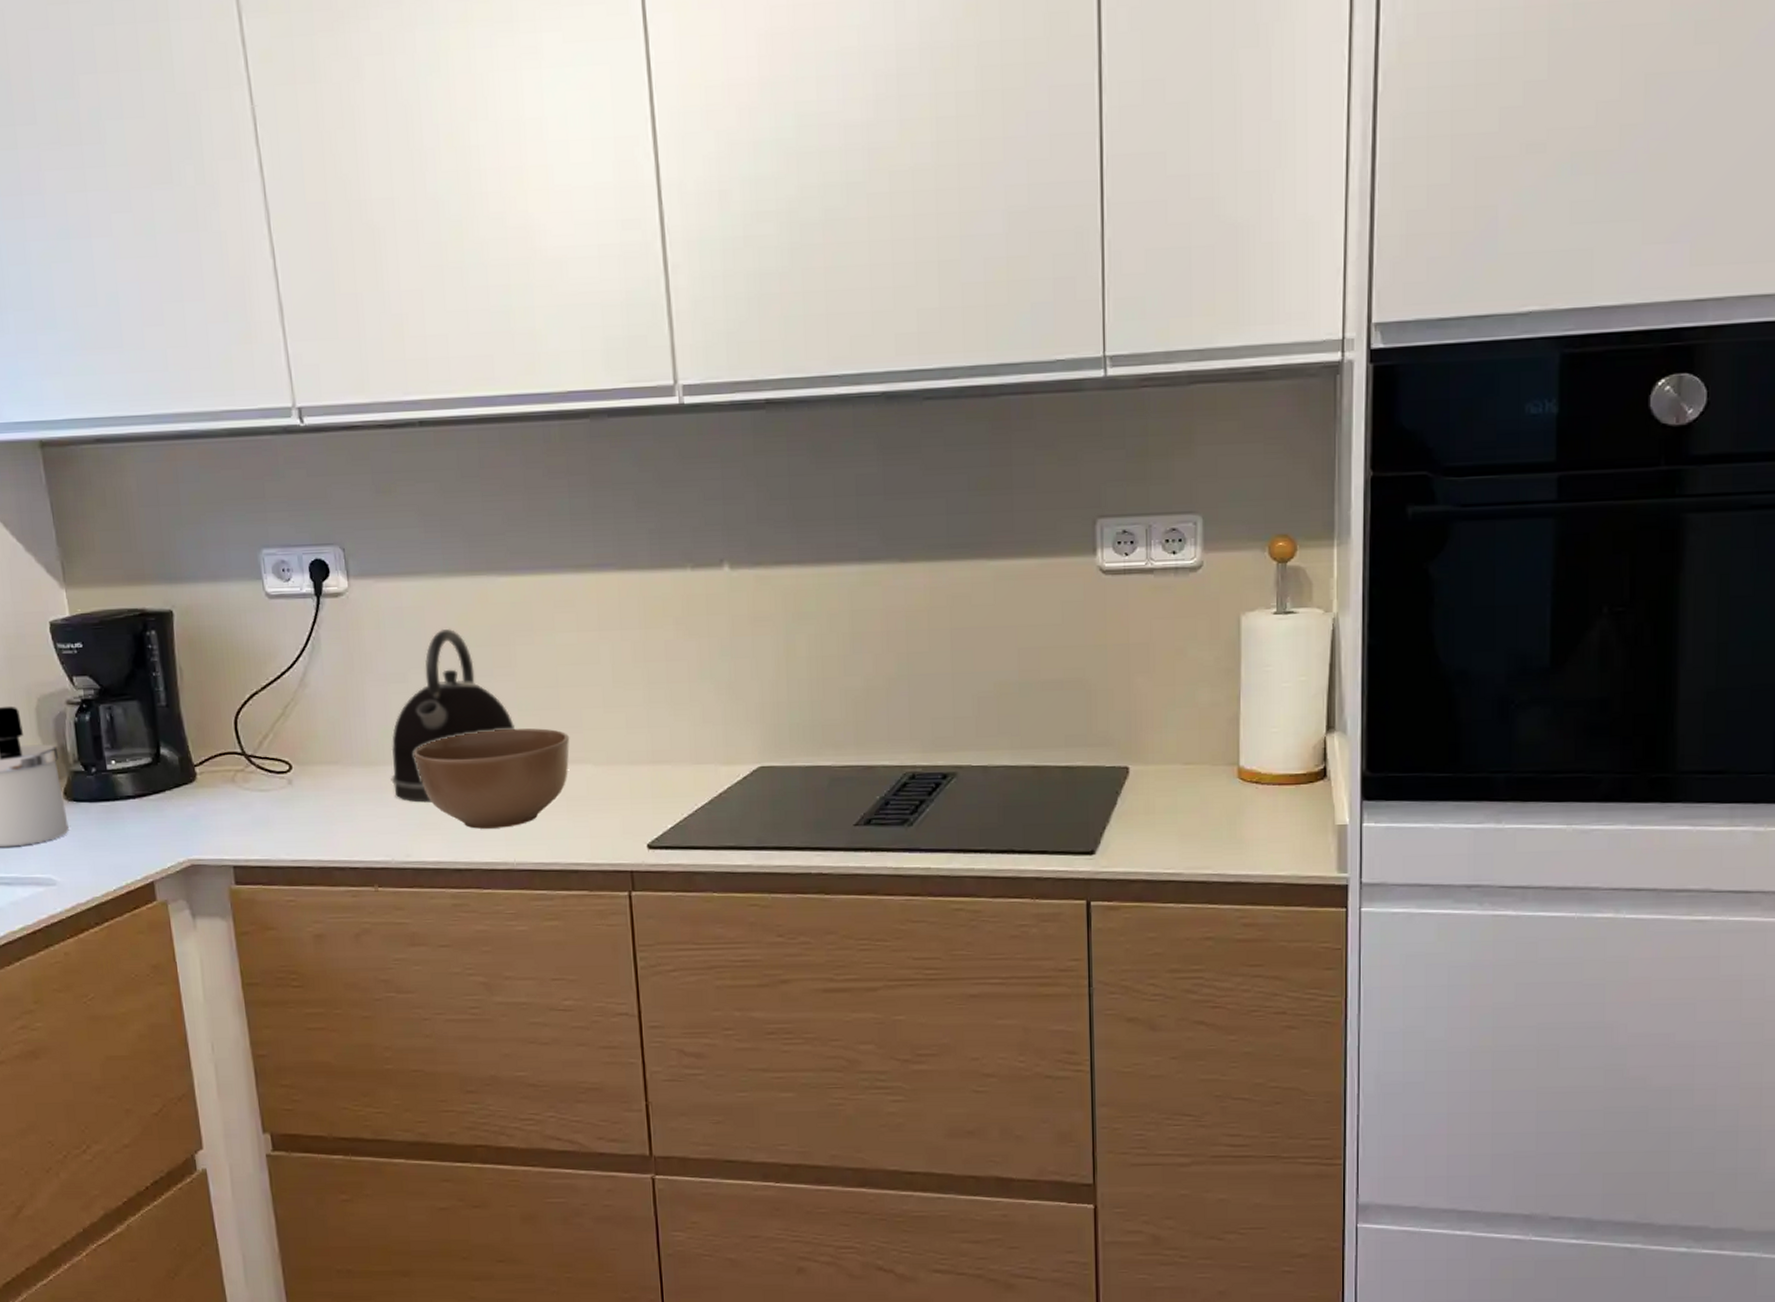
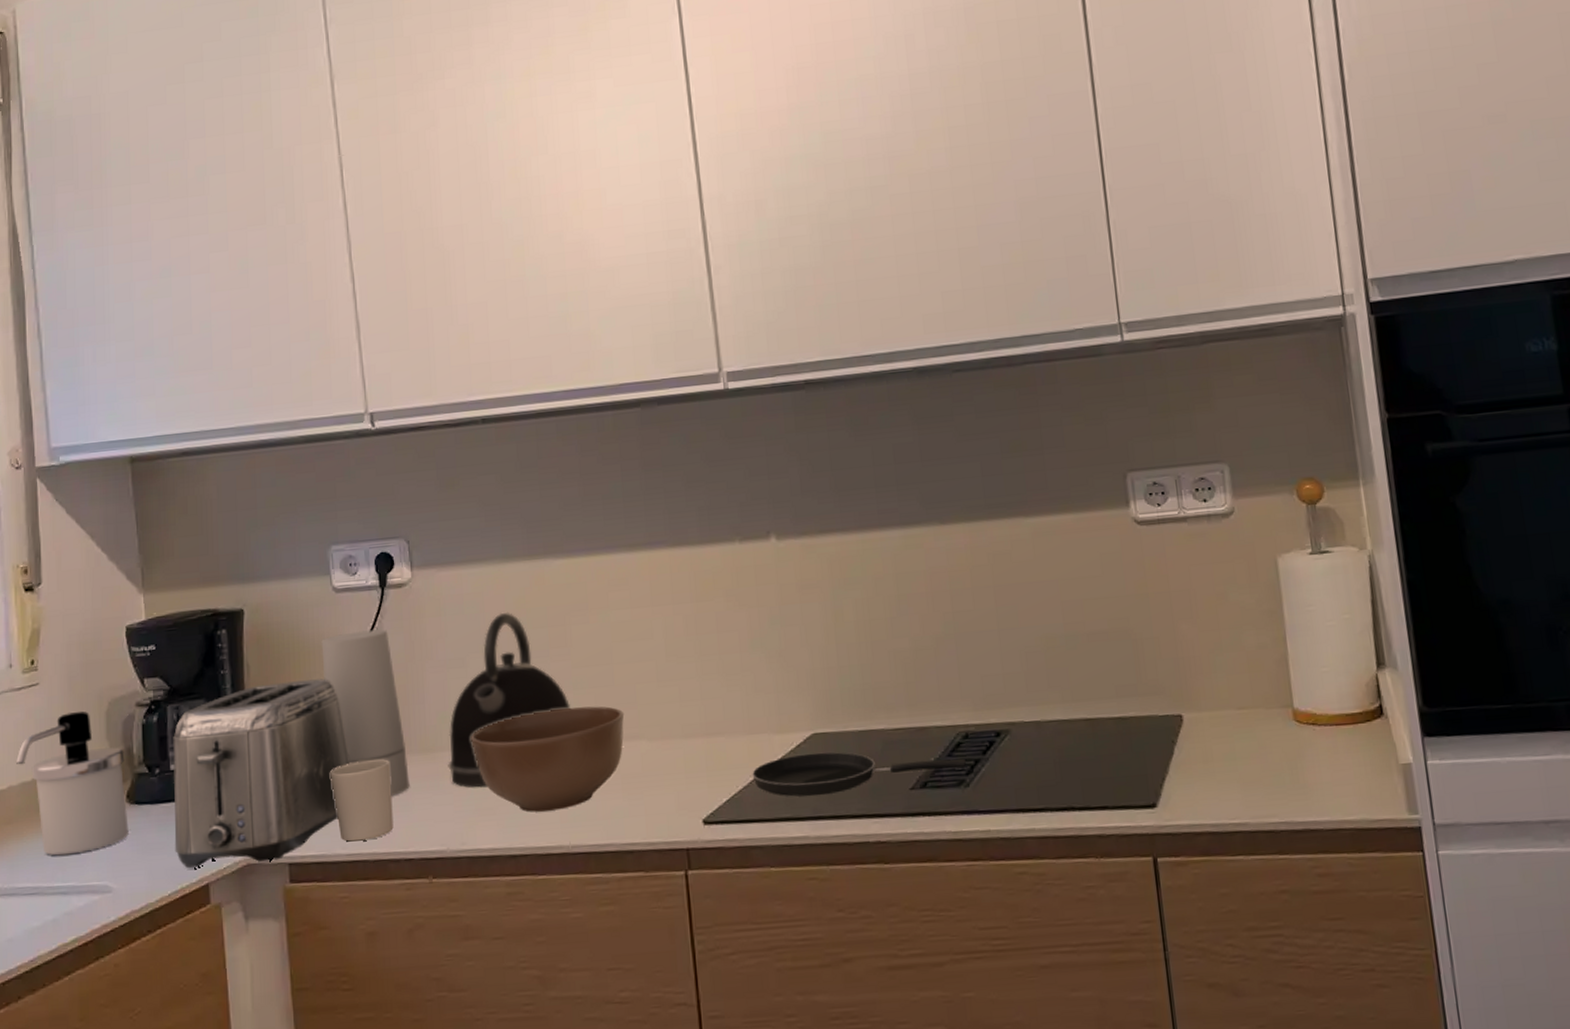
toaster: none [107,686,290,866] -> present [173,678,349,868]
canister: none [256,639,353,806] -> present [321,629,410,796]
mug: none [271,770,338,848] -> present [330,759,394,842]
frying pan: none [697,785,911,827] -> present [752,752,966,797]

